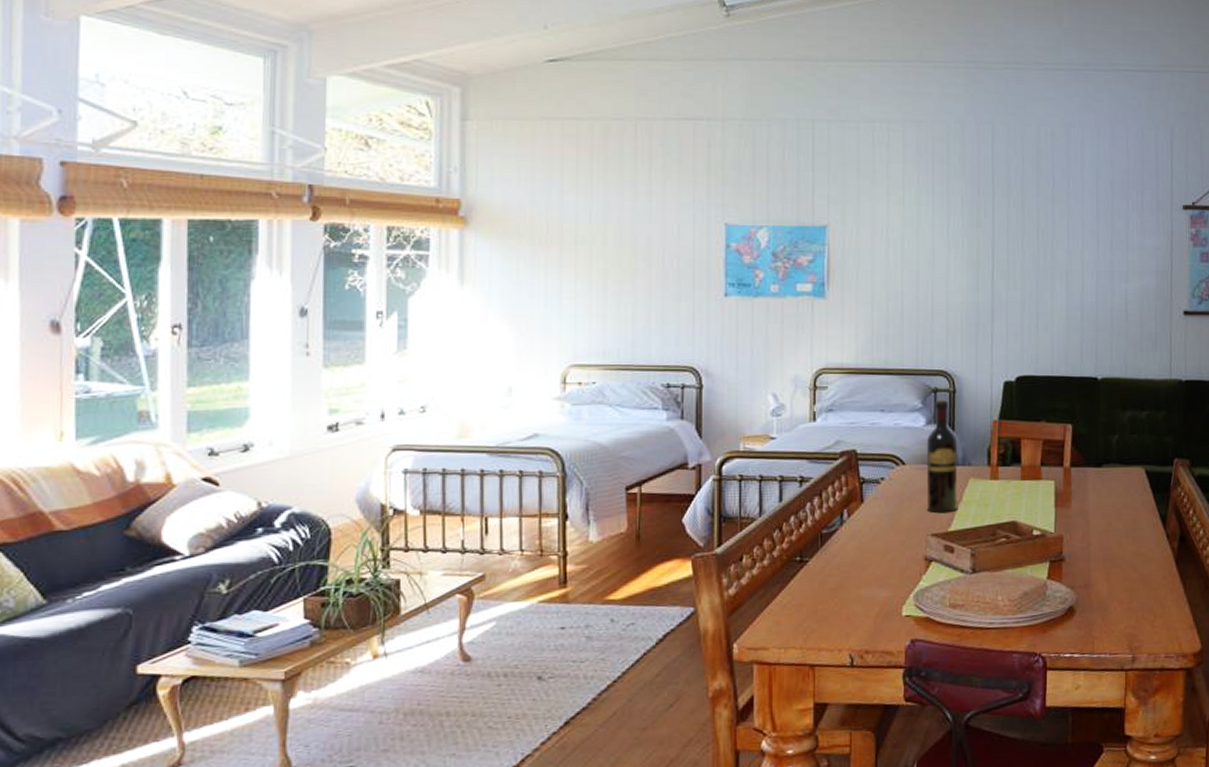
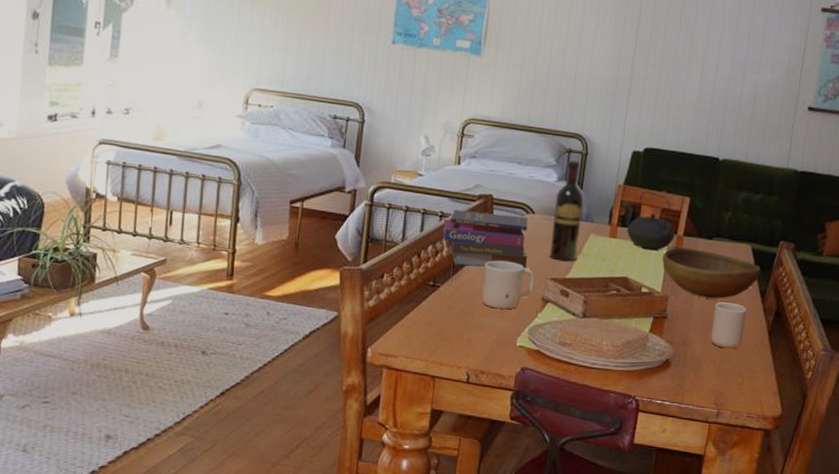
books: none [805,469,903,534] -> present [443,209,528,269]
mug: none [855,521,915,577] -> present [481,260,535,310]
teapot: none [1009,423,1061,488] -> present [627,191,675,251]
bowl: none [1050,479,1158,532] -> present [662,247,761,299]
cup: none [1114,534,1150,585] -> present [710,302,747,349]

